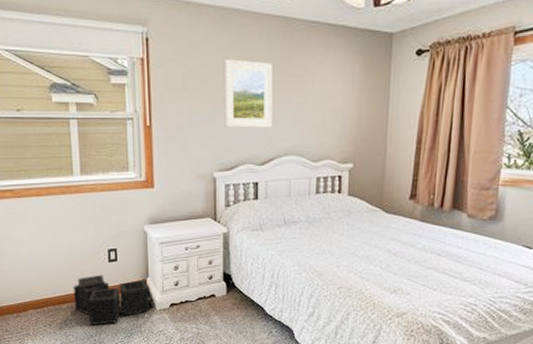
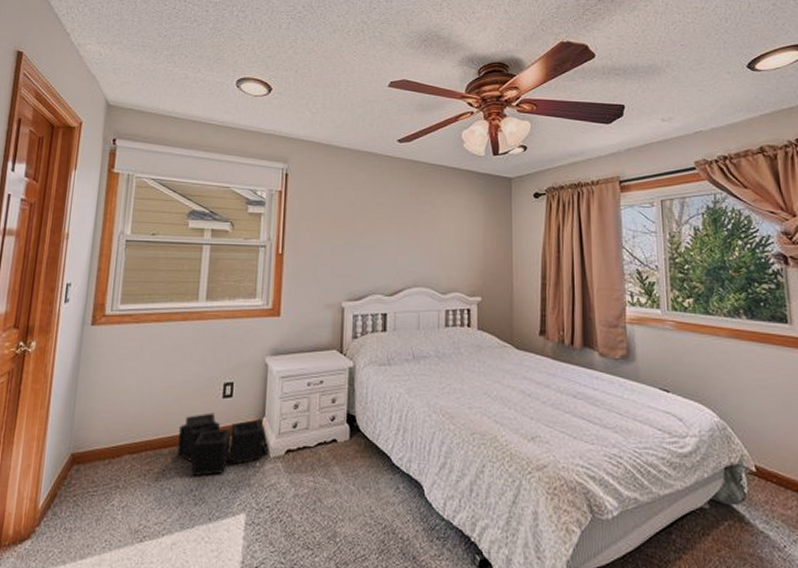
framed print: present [223,59,273,128] -> none [355,195,402,259]

